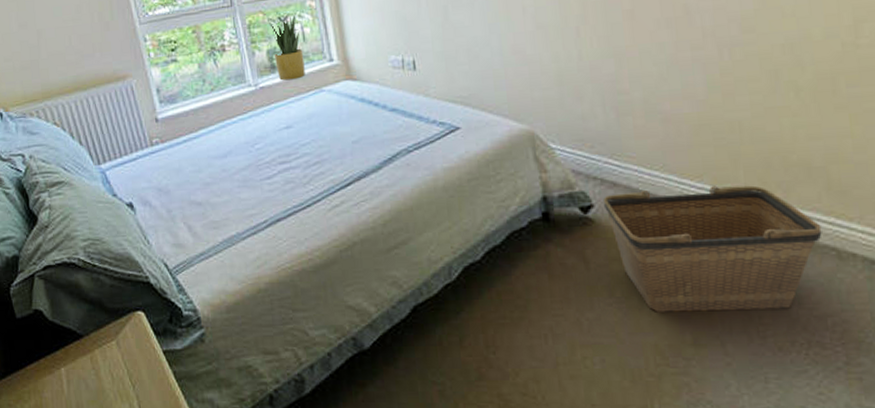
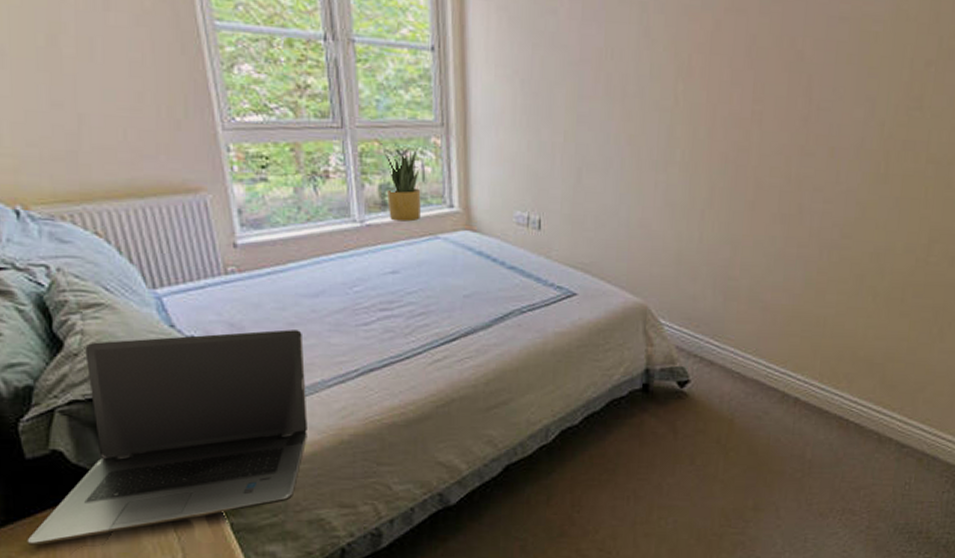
laptop computer: none [21,189,230,395] -> present [27,329,308,546]
bicycle basket: present [604,185,822,312] -> none [699,371,871,482]

